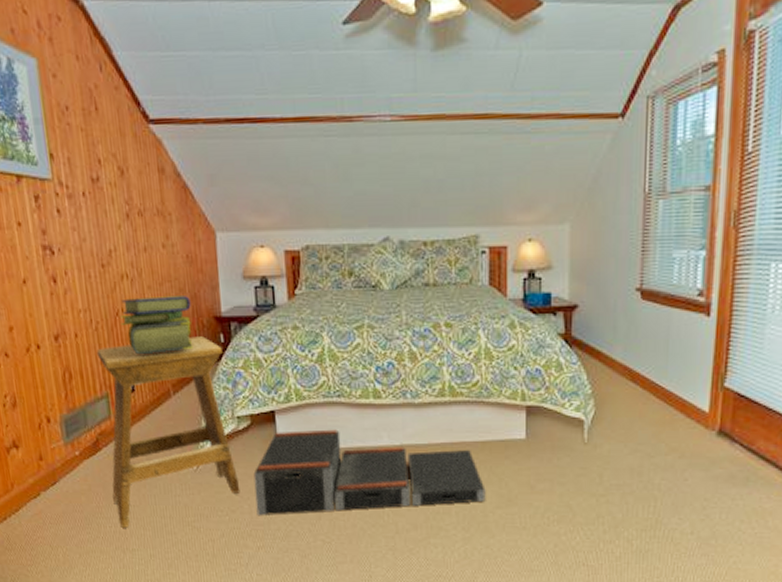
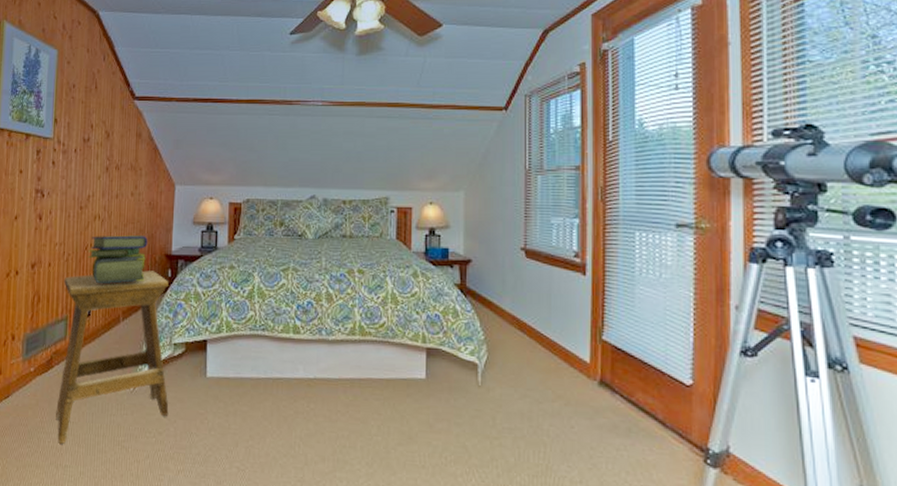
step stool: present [253,429,486,516] -> none [181,359,389,440]

